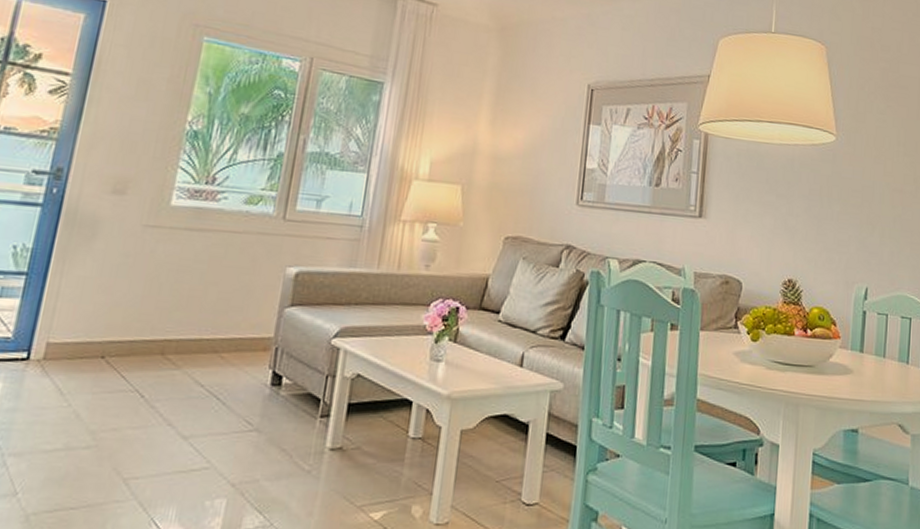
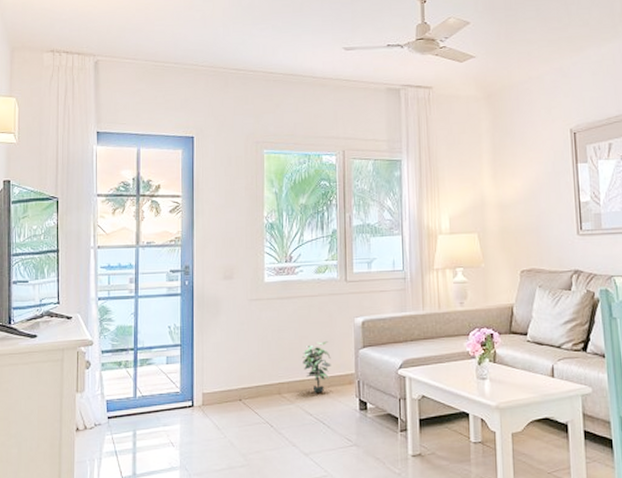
potted plant: none [203,291,245,359] -> present [302,341,331,394]

